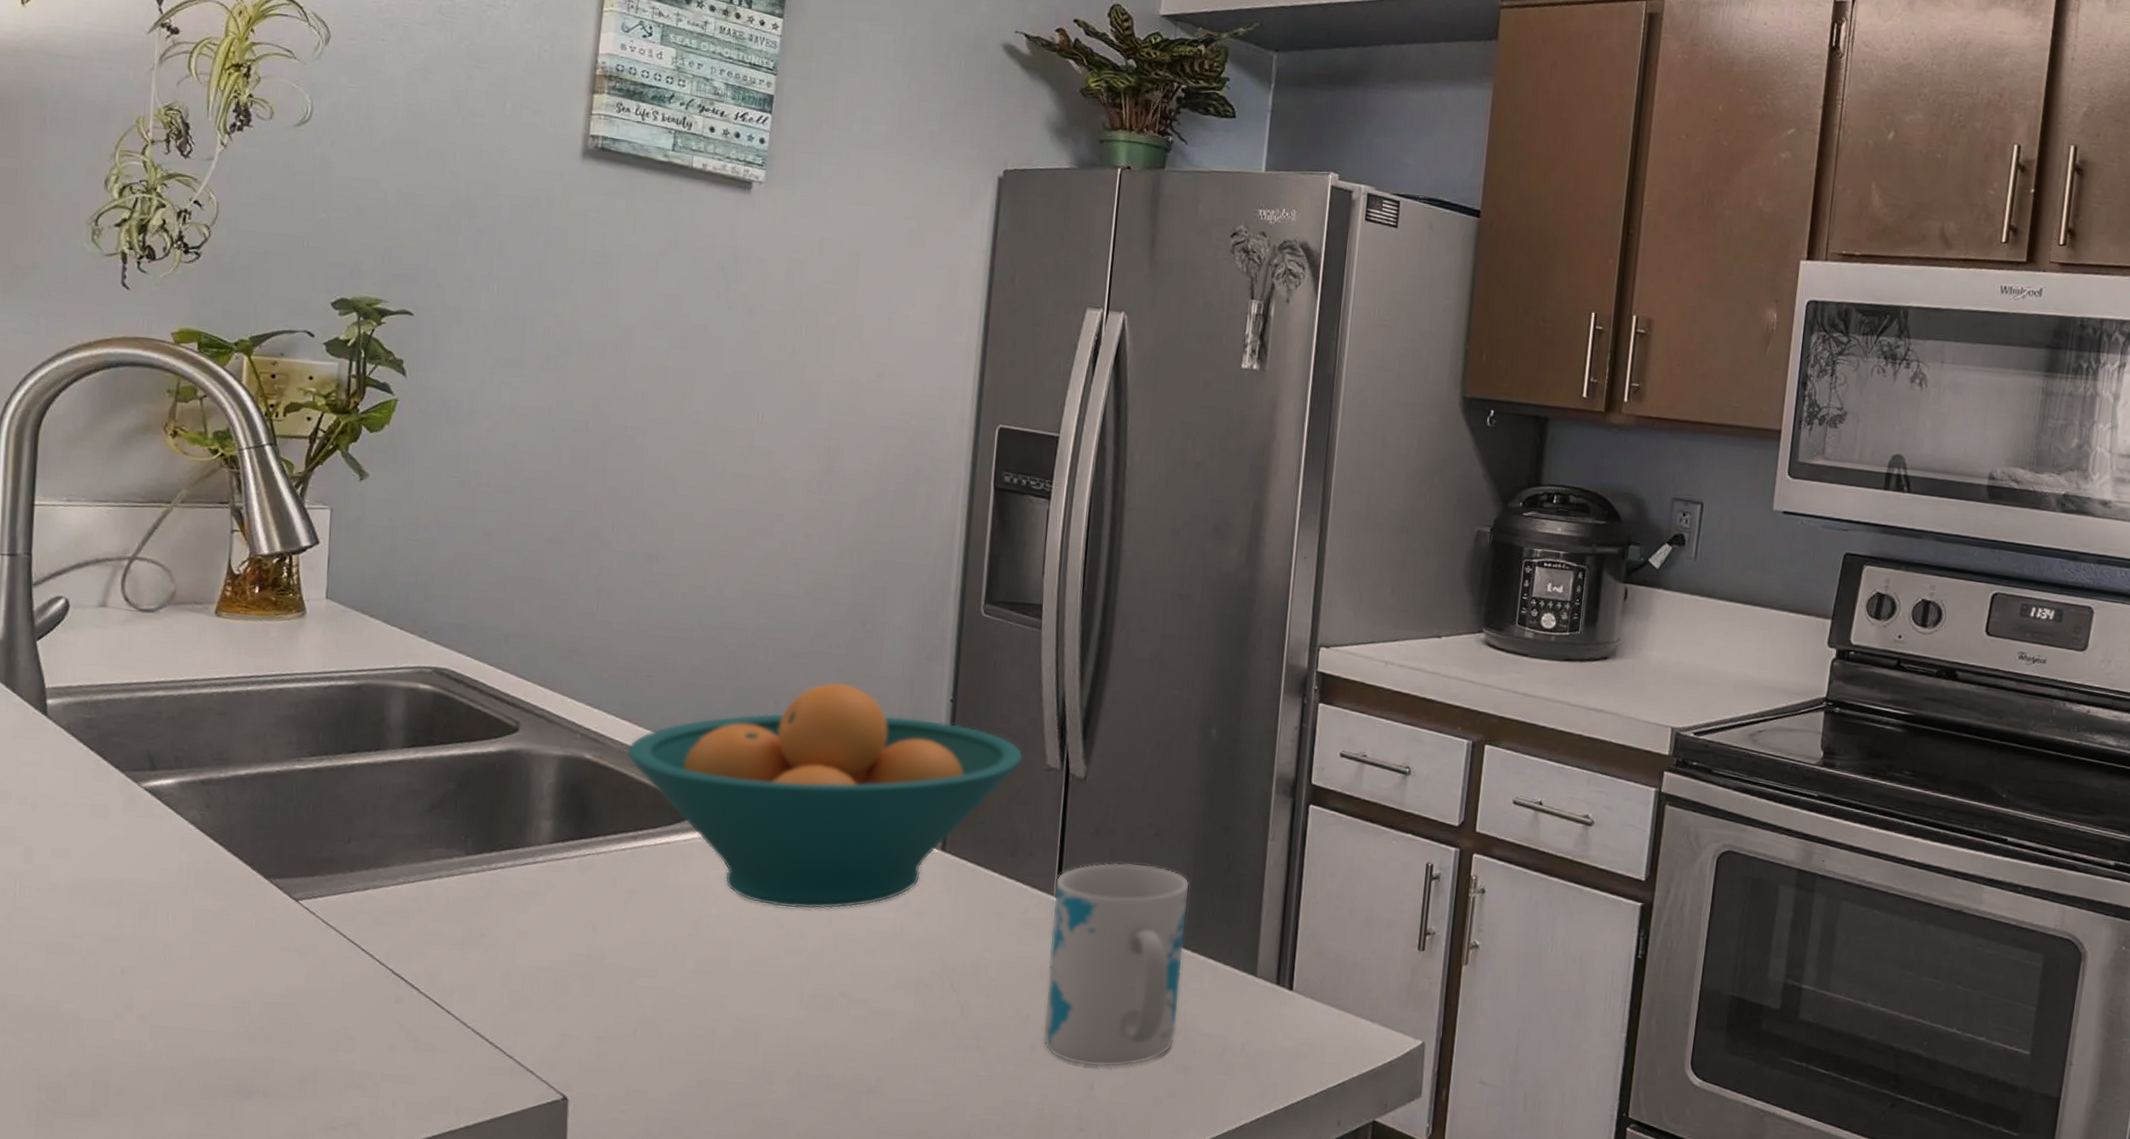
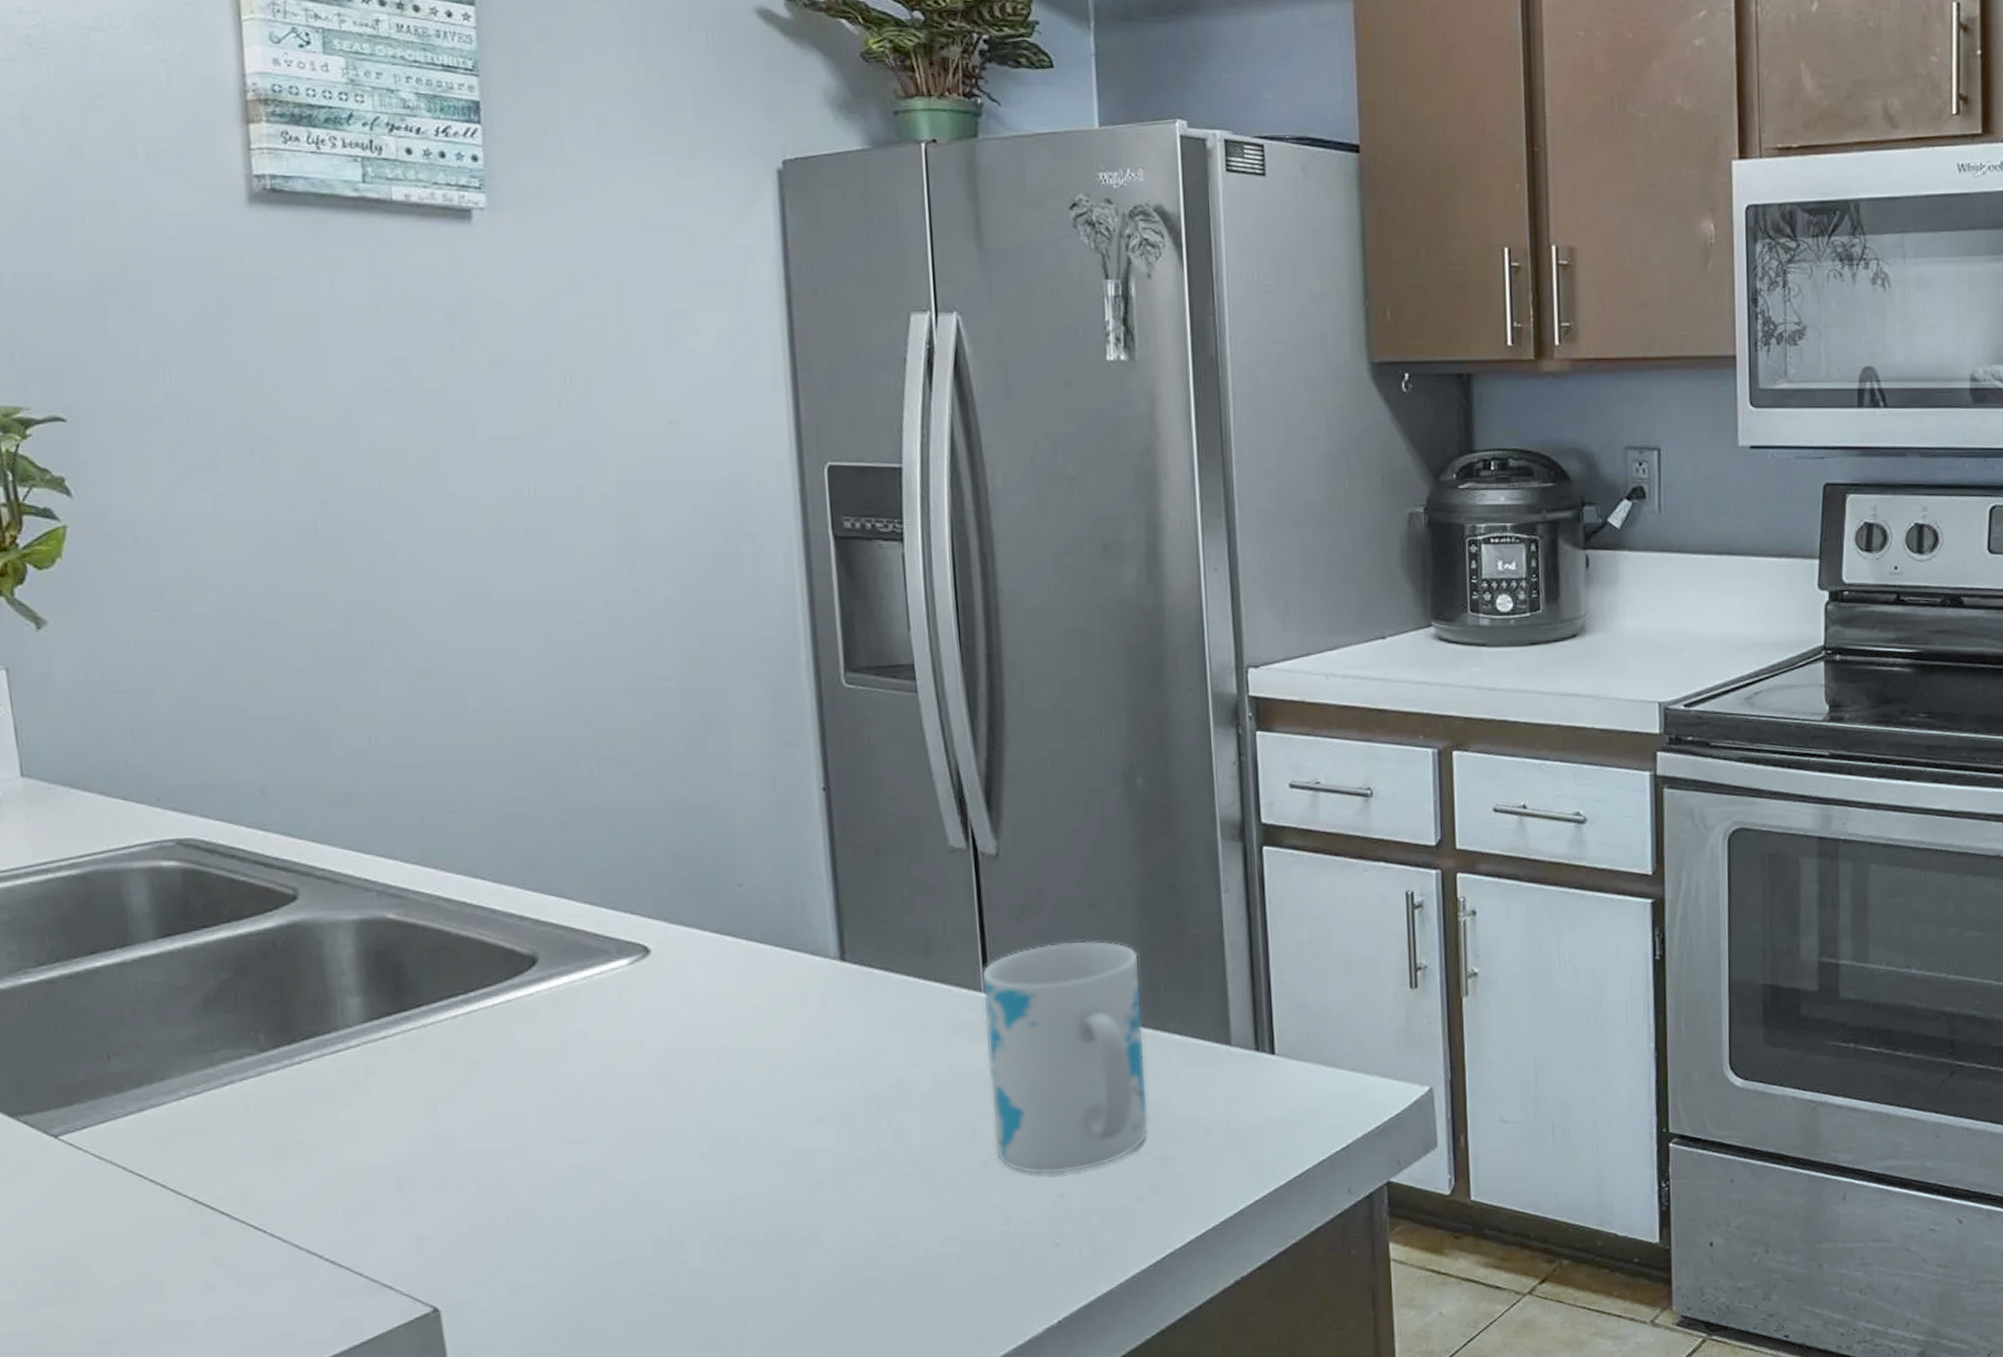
fruit bowl: present [626,682,1024,909] -> none [437,786,921,1054]

